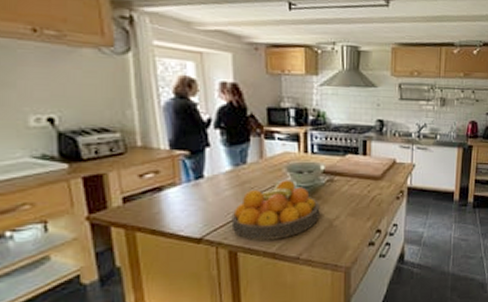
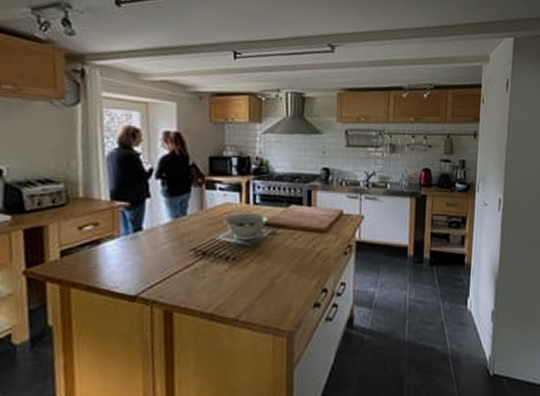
fruit bowl: present [231,180,320,241] -> none [168,233,261,299]

